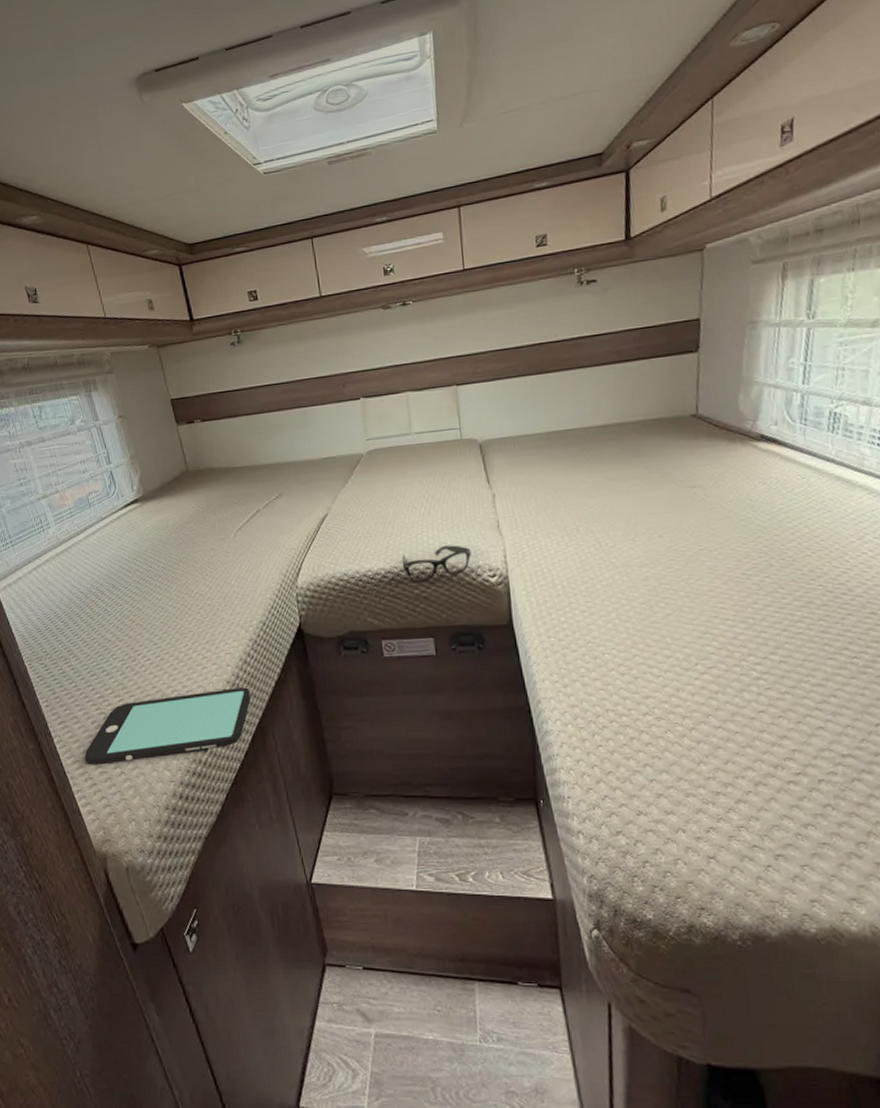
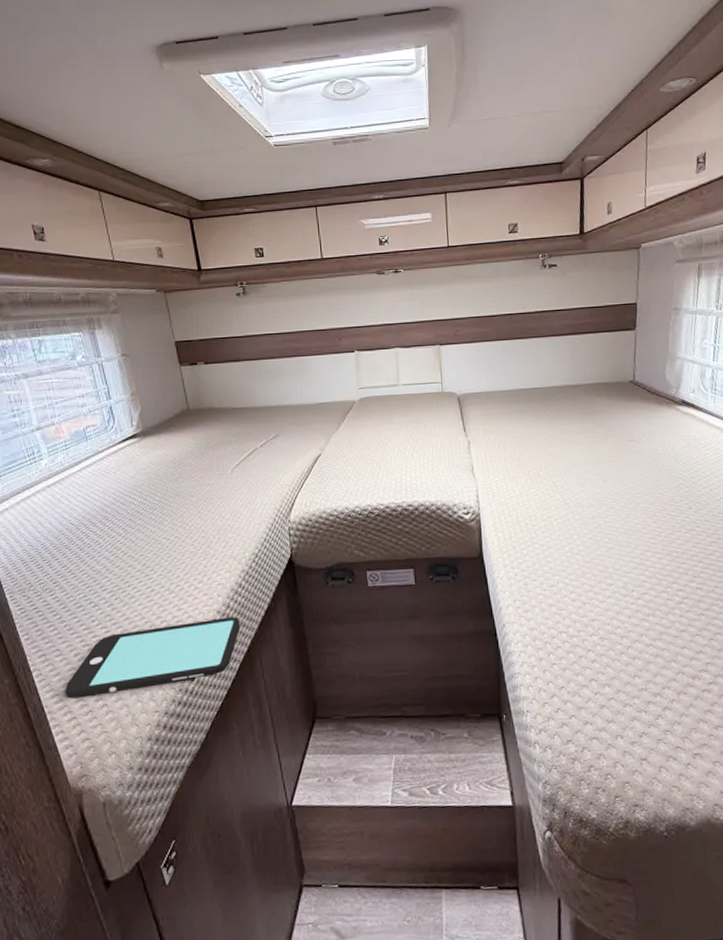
sunglasses: present [401,545,472,582] -> none [387,485,449,518]

